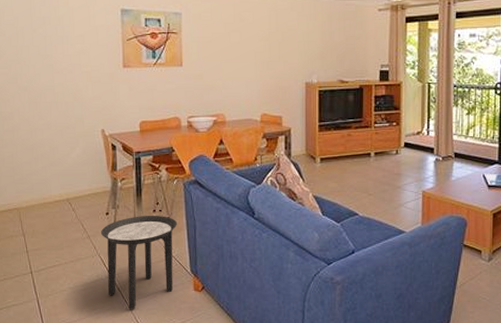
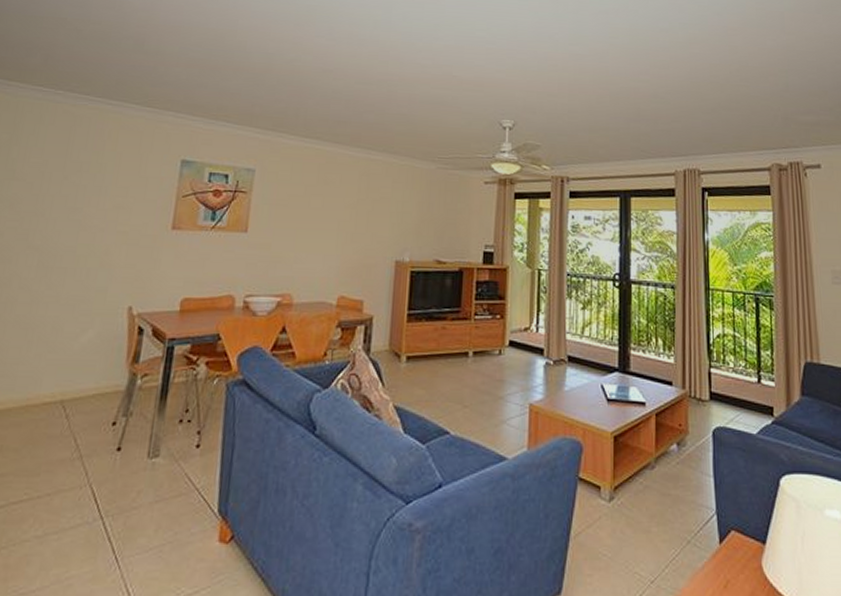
side table: present [100,215,177,309] -> none [93,427,209,571]

